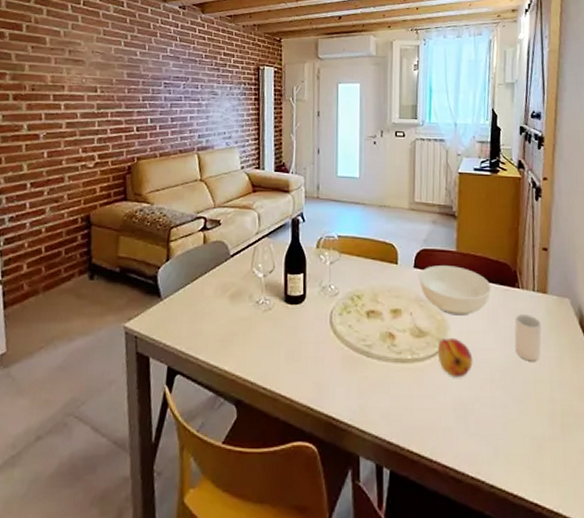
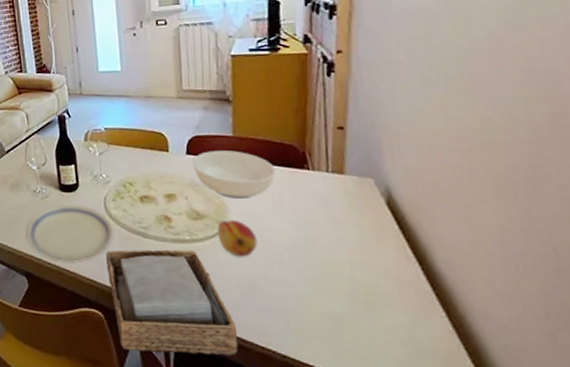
plate: none [243,319,336,385] -> present [27,205,113,261]
napkin holder: none [325,370,451,493] -> present [105,249,239,357]
cup: present [514,314,542,361] -> none [304,196,339,242]

